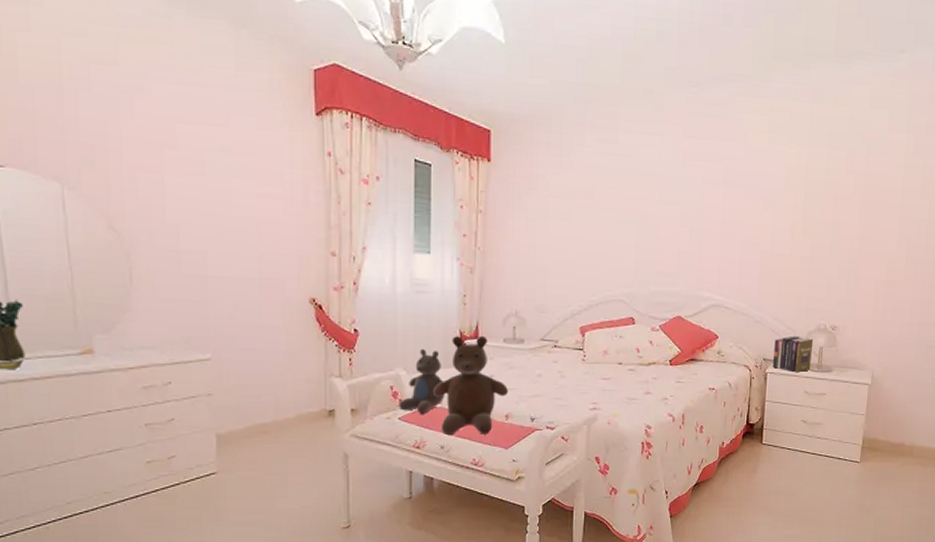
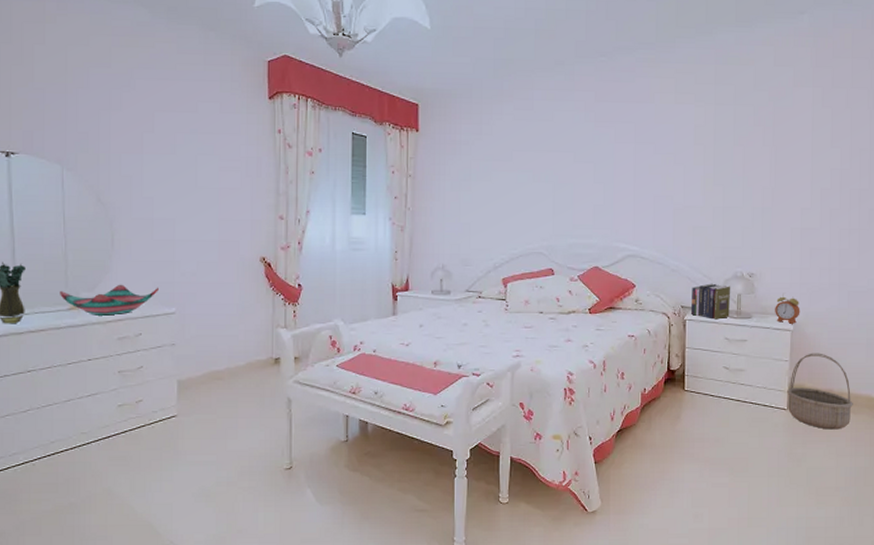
decorative bowl: none [68,325,189,361] -> present [60,284,158,316]
stuffed animal: present [399,348,445,414] -> none [337,300,379,361]
teddy bear: present [434,335,509,435] -> none [368,288,437,381]
alarm clock: none [854,347,879,378] -> present [775,294,800,324]
basket: none [861,407,922,482] -> present [787,353,853,430]

